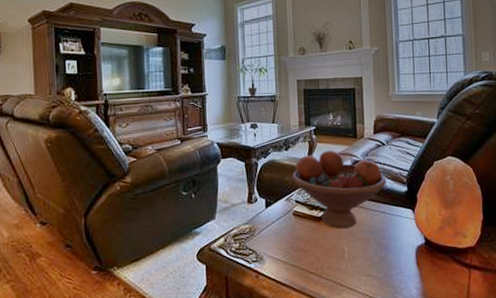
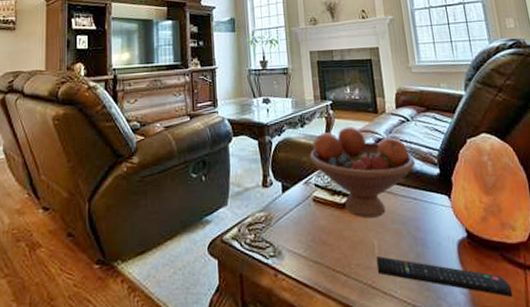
remote control: none [346,260,457,291] -> present [377,256,513,298]

